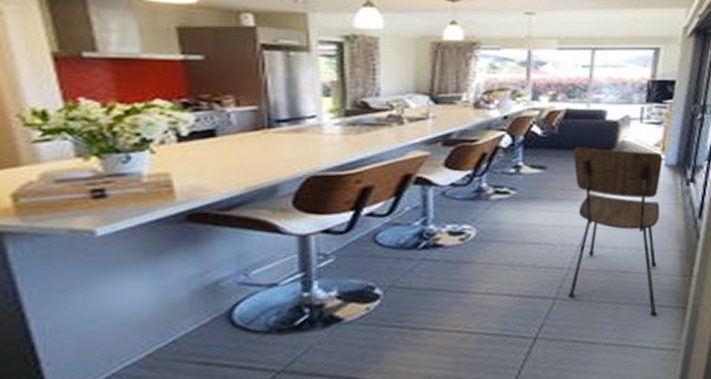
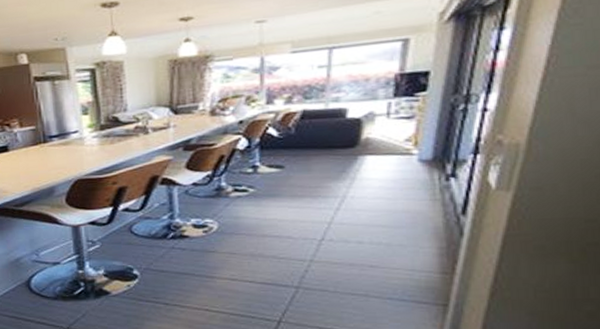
dining chair: present [567,147,663,317] -> none [310,145,416,312]

